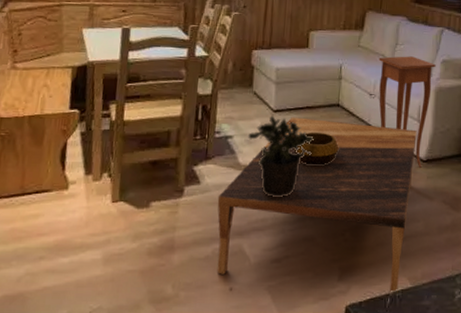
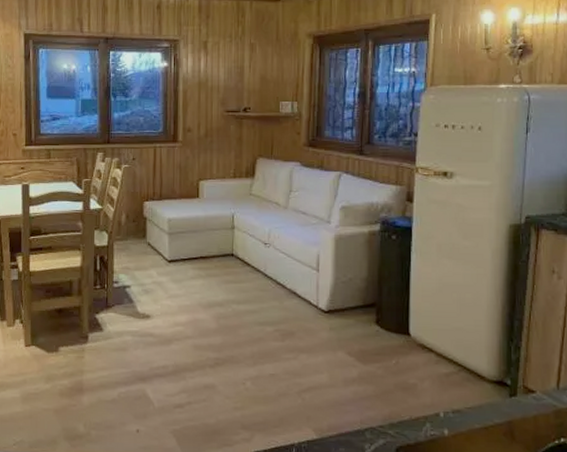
coffee table: present [216,117,417,293] -> none [120,267,317,444]
potted plant: present [248,115,314,197] -> none [145,265,210,345]
decorative bowl: present [293,131,339,166] -> none [190,281,235,315]
side table: present [378,56,436,168] -> none [272,203,334,318]

